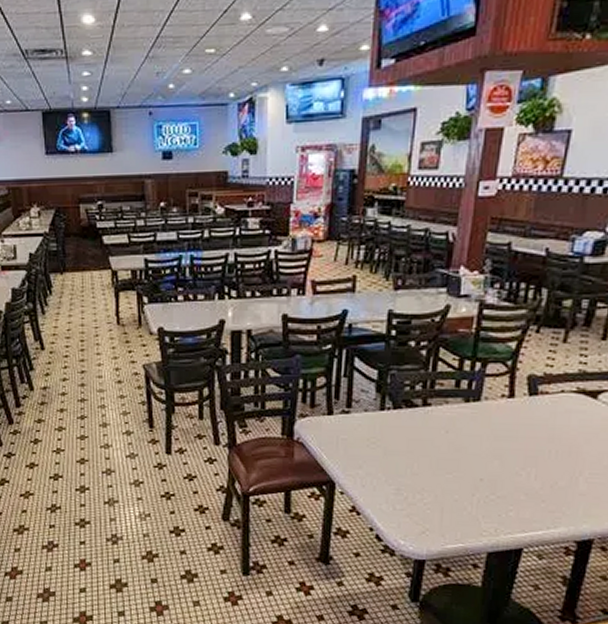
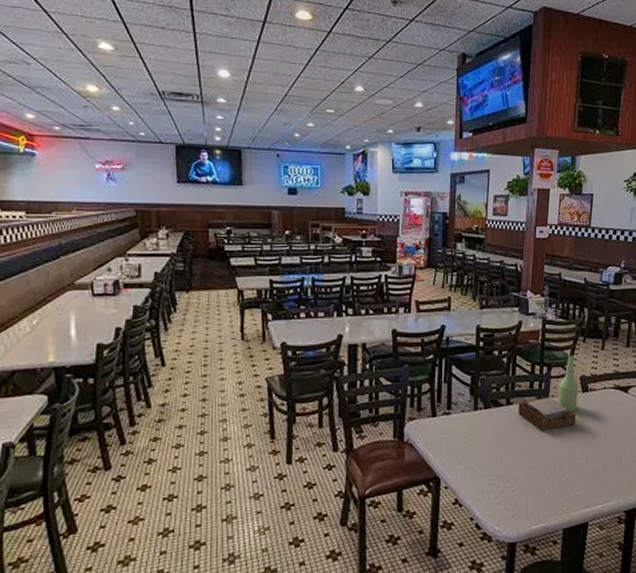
napkin holder: none [437,399,518,439] -> present [518,397,577,431]
bottle: none [492,348,524,418] -> present [557,355,579,412]

